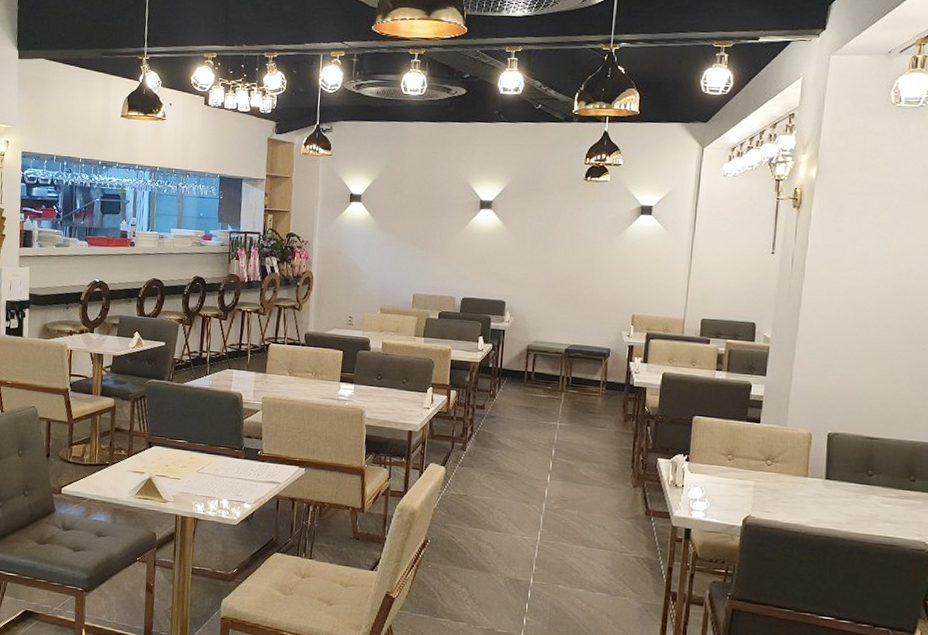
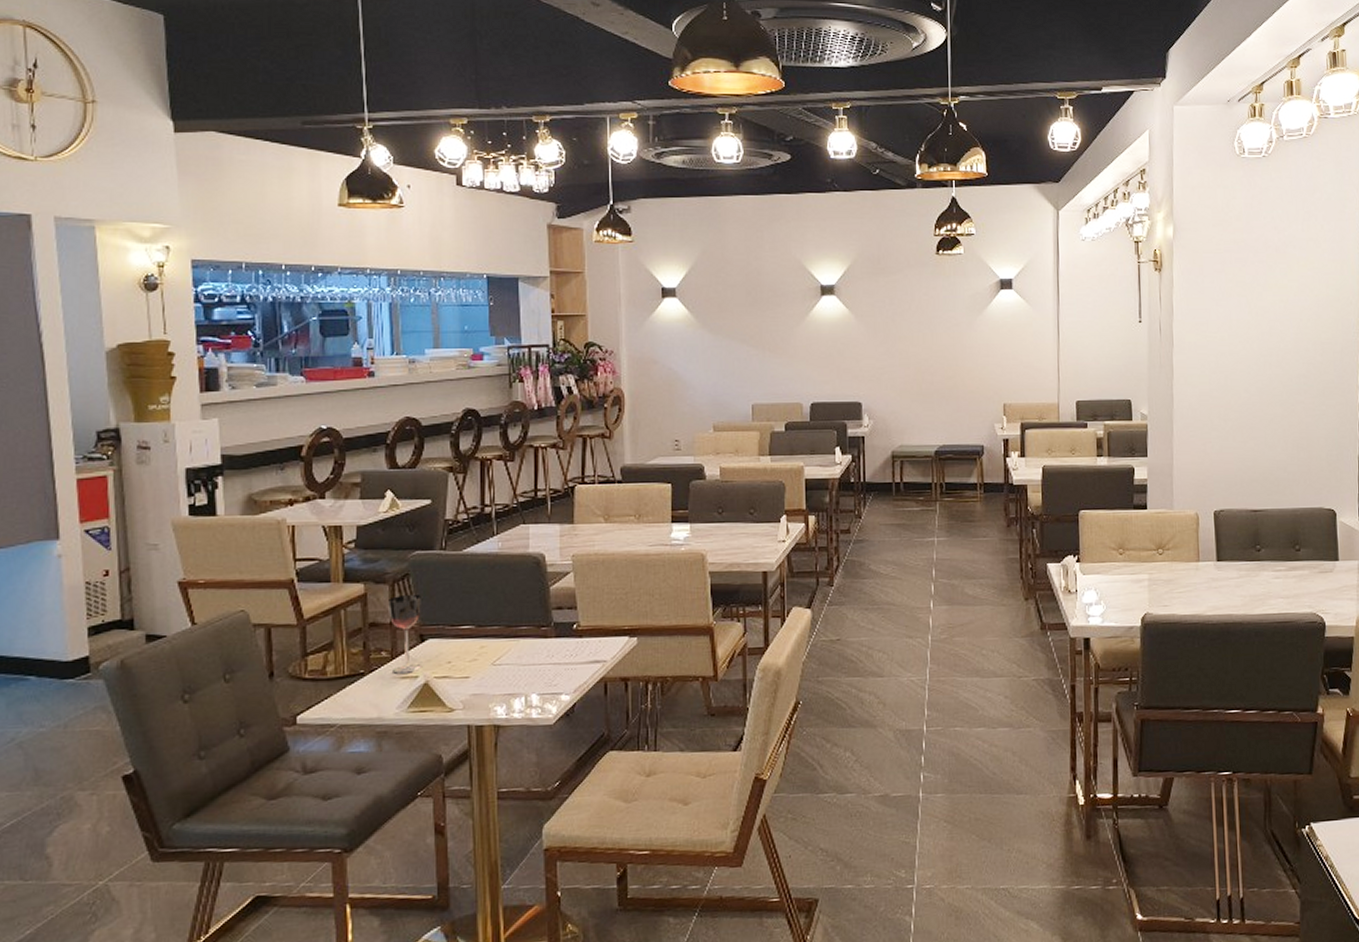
wineglass: none [128,410,152,469] -> present [388,594,422,674]

